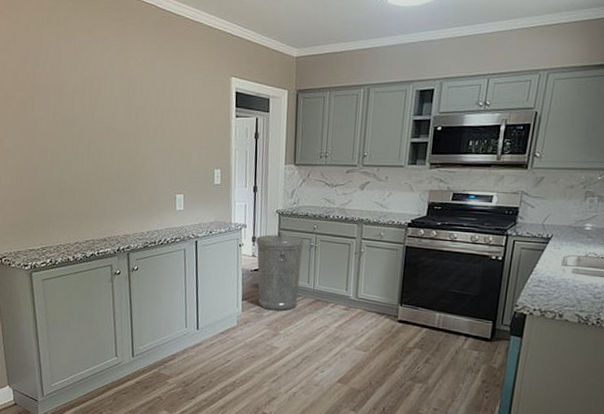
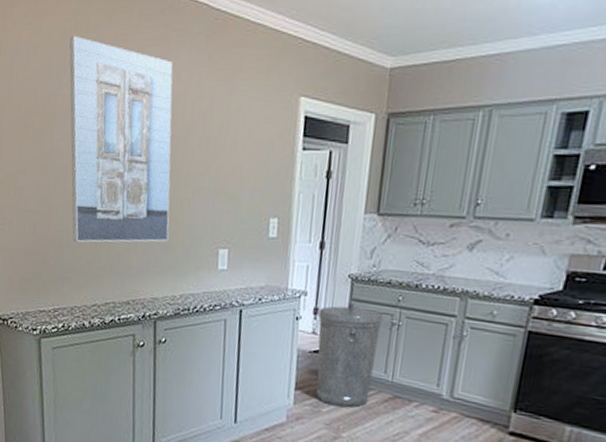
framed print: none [43,26,135,192] -> present [69,35,173,242]

